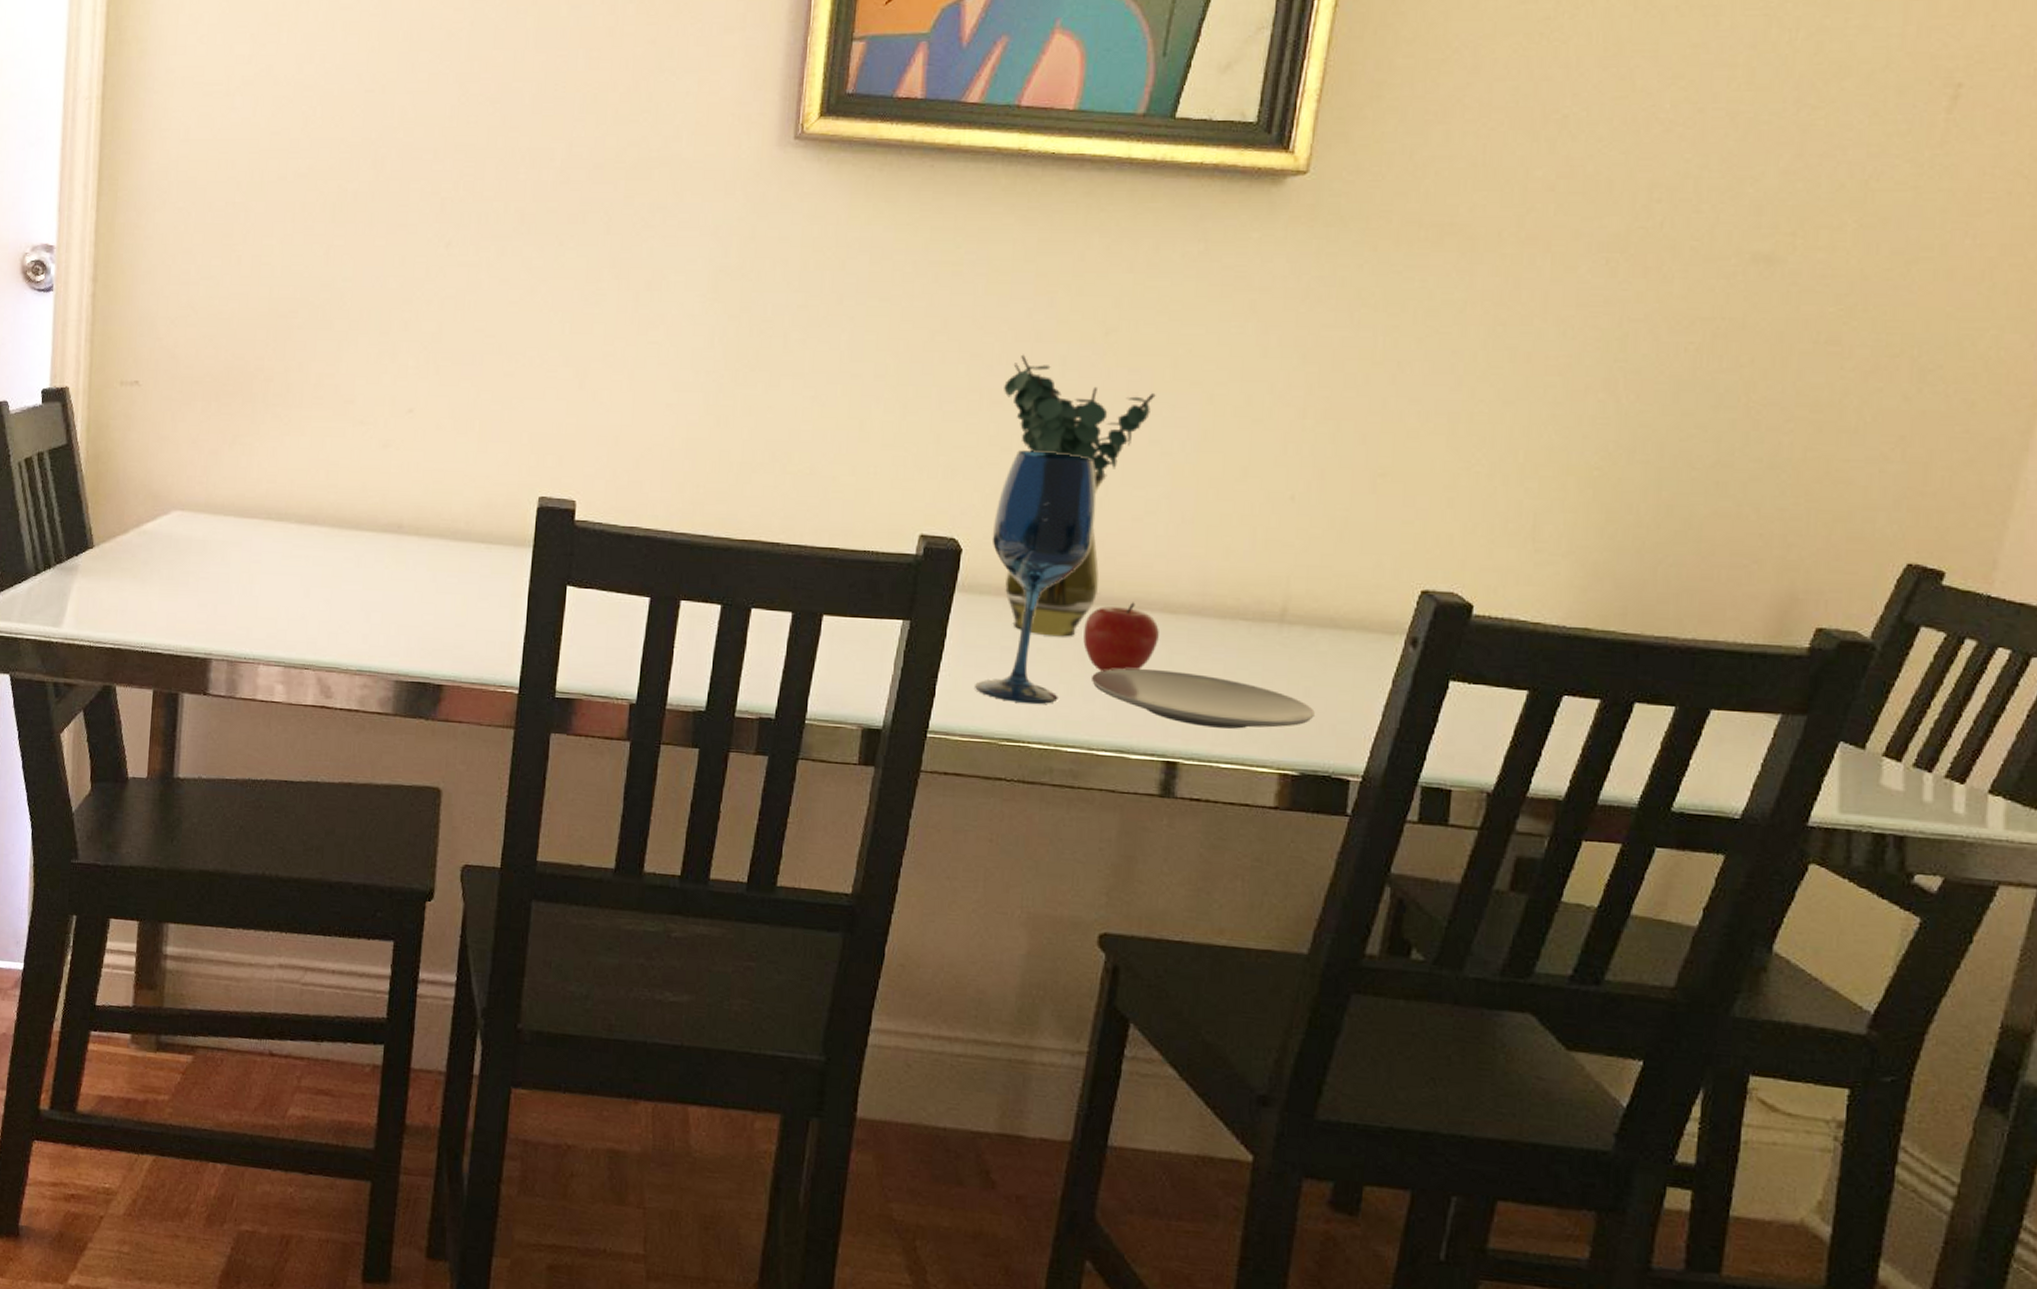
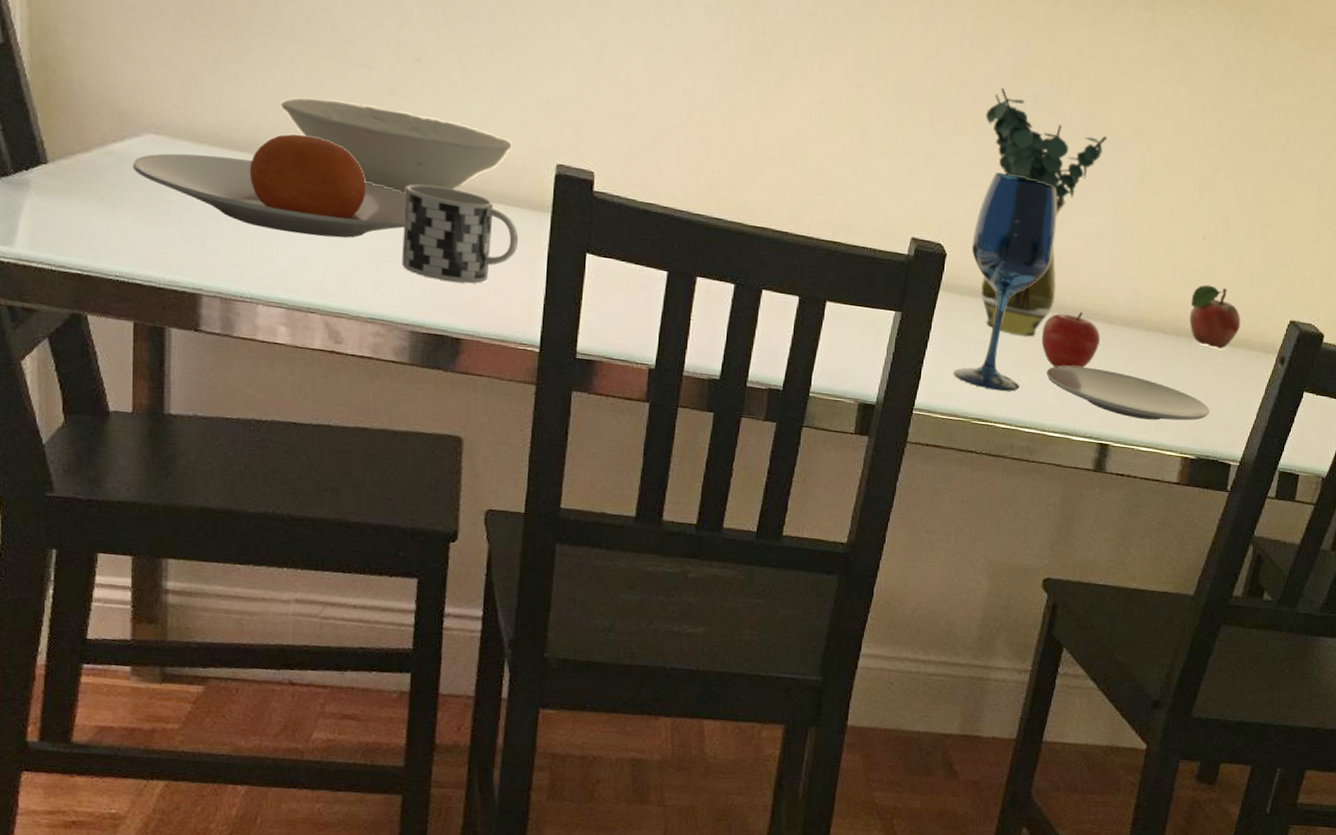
plate: none [161,496,397,593] -> present [132,134,407,238]
bowl: none [287,460,496,544] -> present [281,98,512,195]
cup: none [389,531,500,628] -> present [402,184,518,284]
fruit: none [1277,555,1351,634] -> present [1189,284,1241,349]

